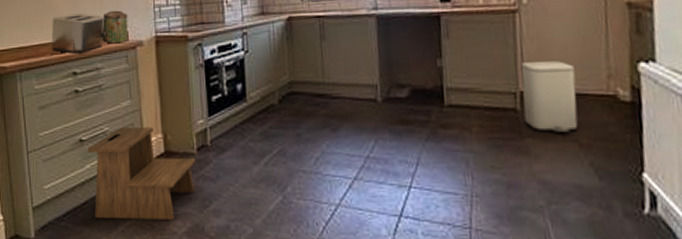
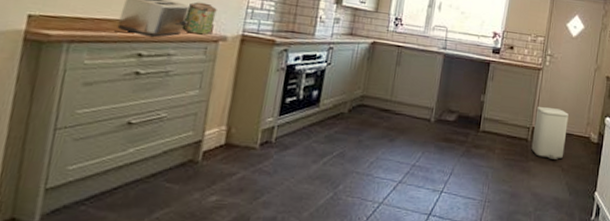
step stool: present [87,127,195,220] -> none [126,116,256,209]

